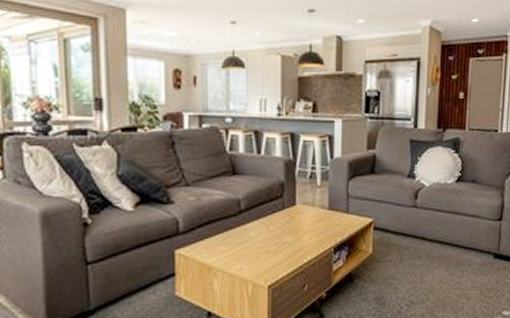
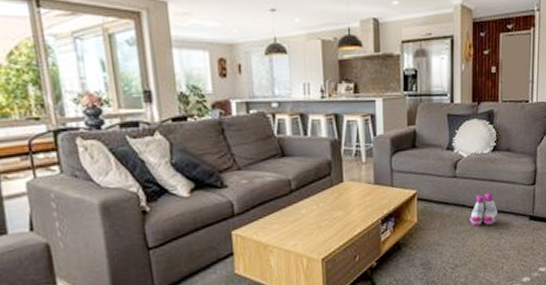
boots: none [428,226,461,261] -> present [469,193,499,226]

